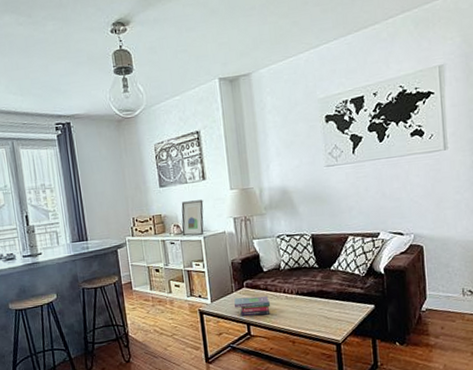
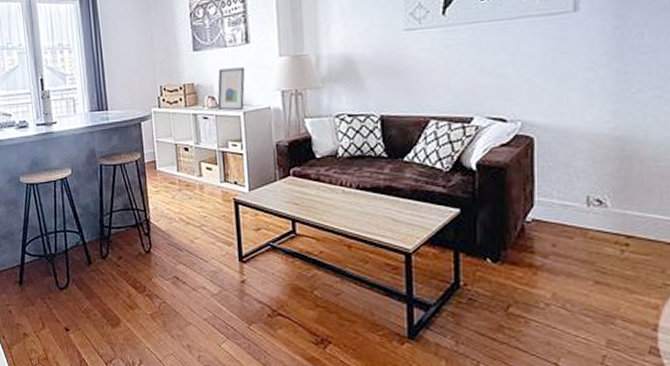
books: present [234,295,271,316] -> none [277,187,323,211]

